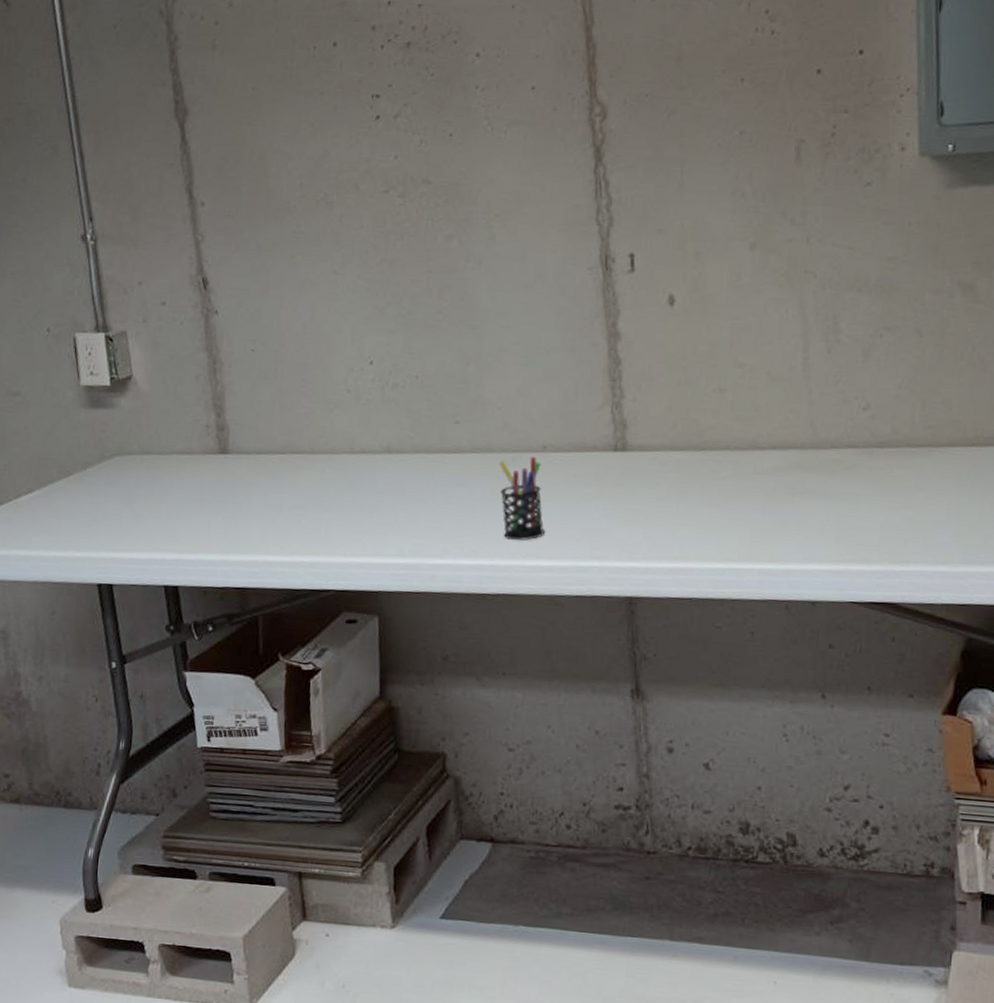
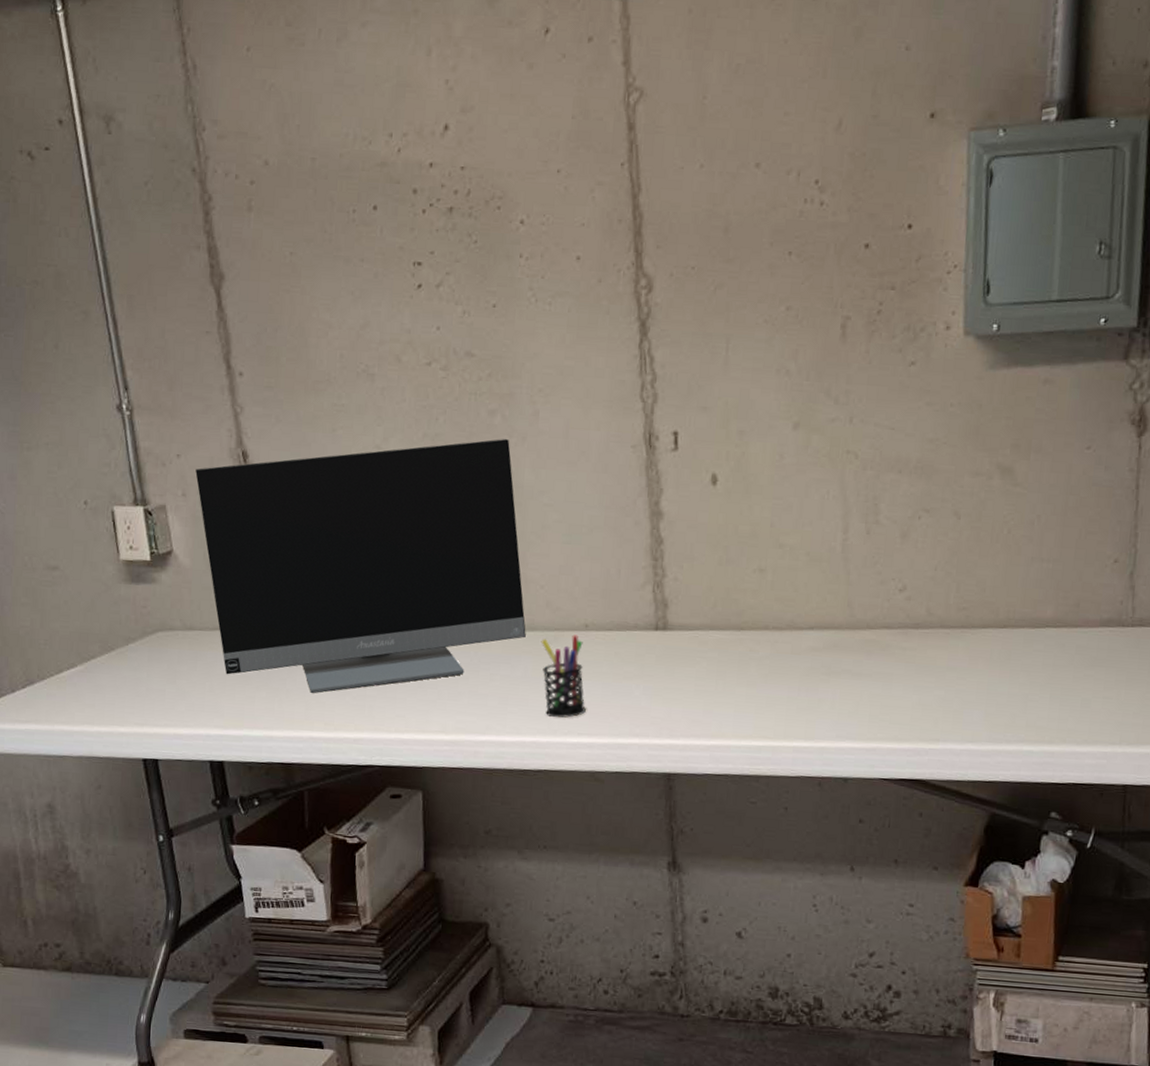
monitor: none [156,263,484,517] -> present [195,439,526,693]

